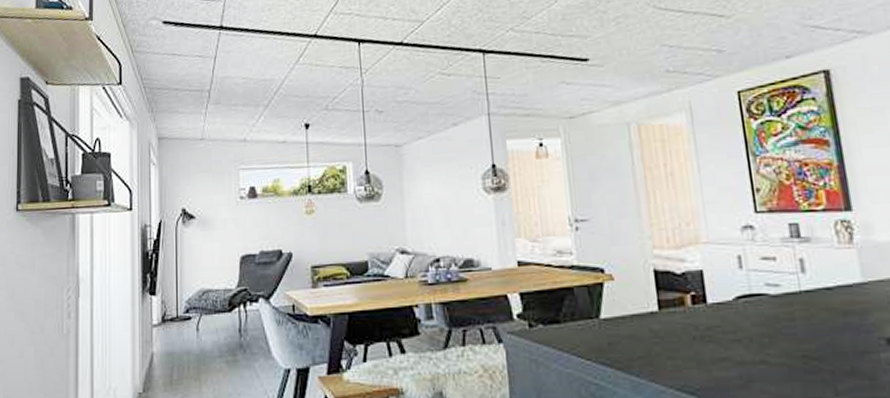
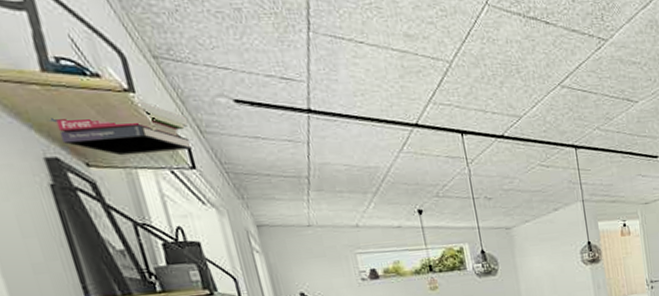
books: none [30,26,124,75] -> present [48,99,192,156]

